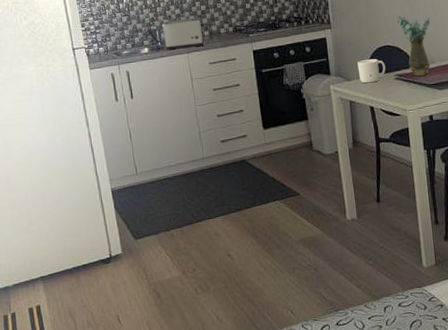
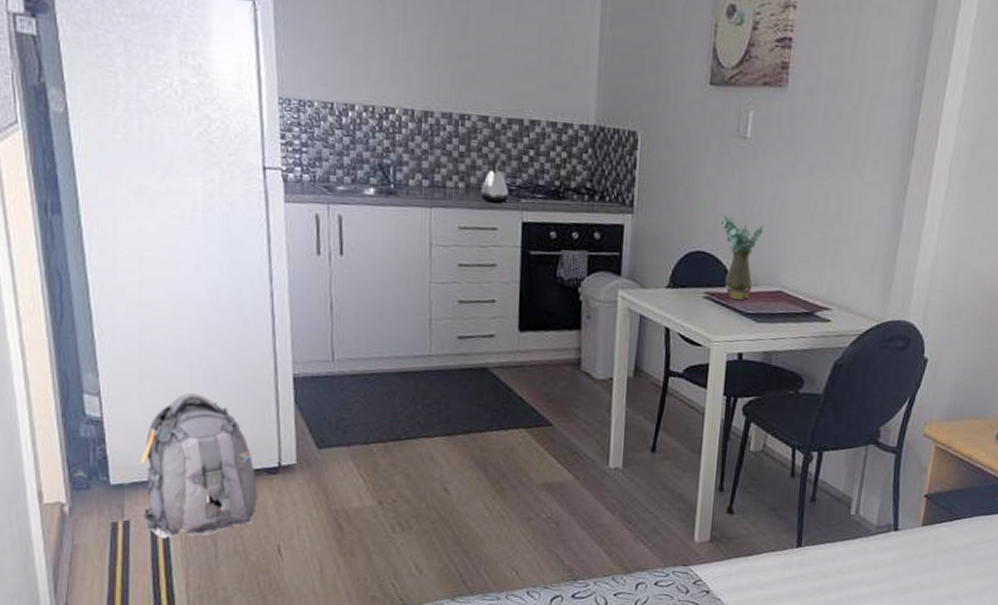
backpack: none [17,214,99,323] -> present [139,393,257,539]
toaster: present [161,17,205,50] -> none [398,156,460,202]
kettle: none [220,7,241,42] -> present [480,155,509,203]
mug: present [357,59,386,84] -> none [658,264,695,297]

